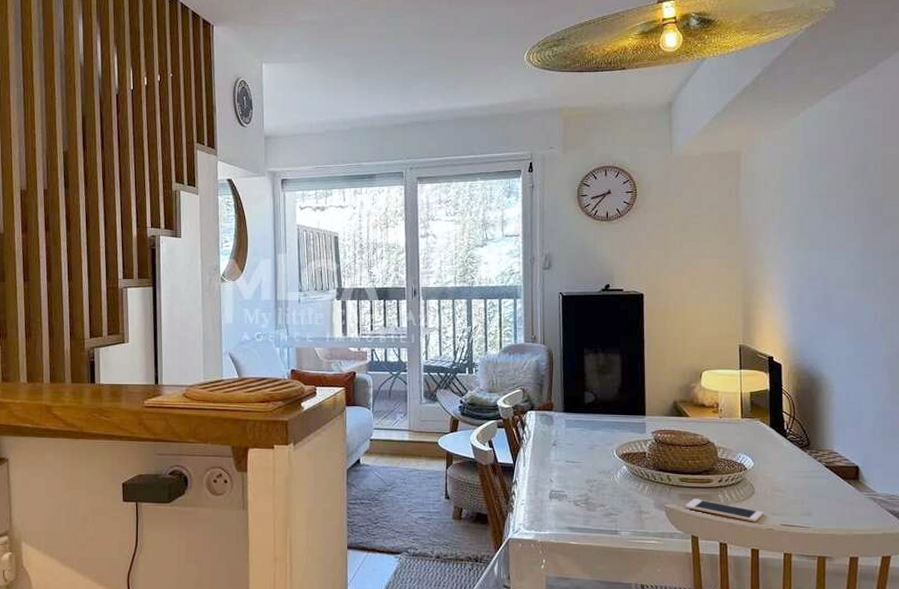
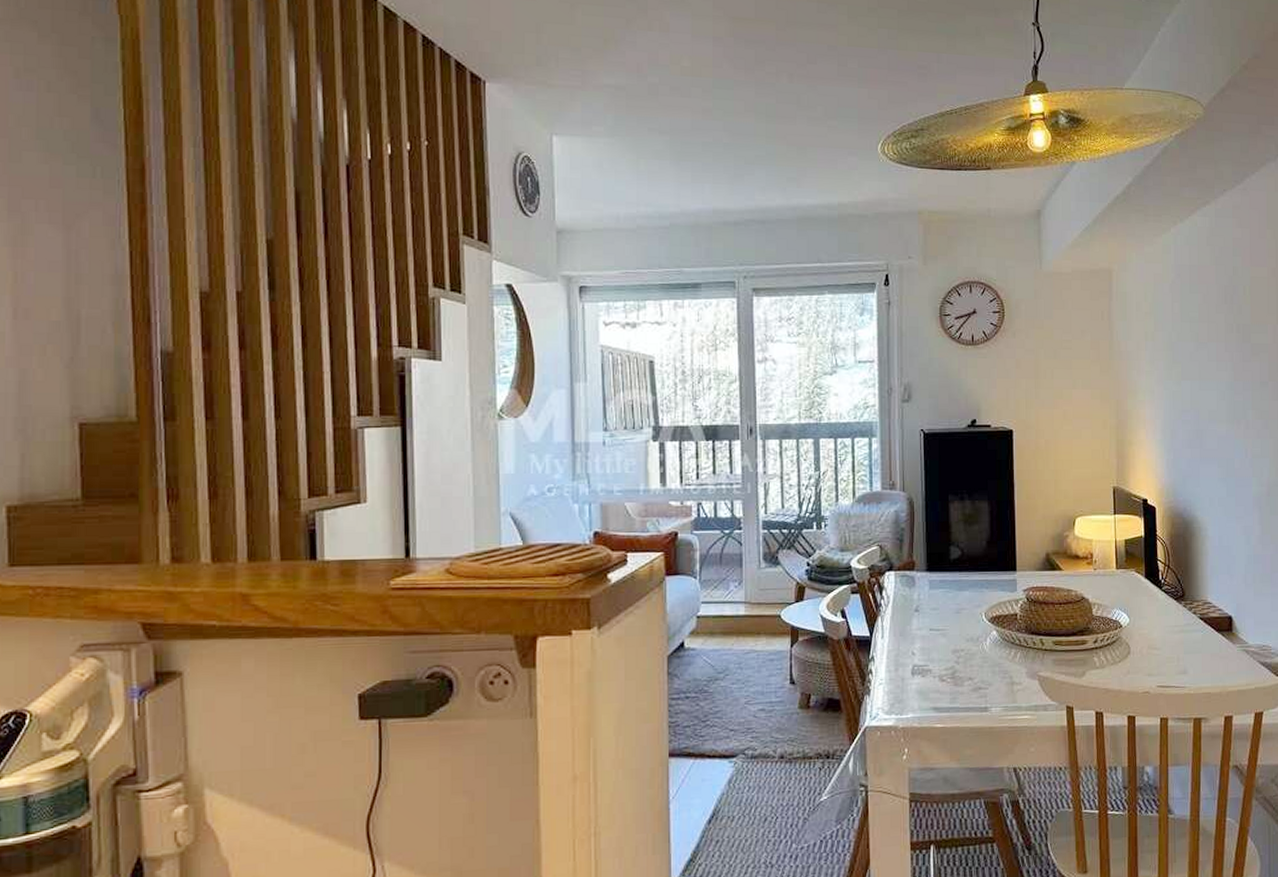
cell phone: present [685,499,764,522] -> none [1059,663,1140,686]

